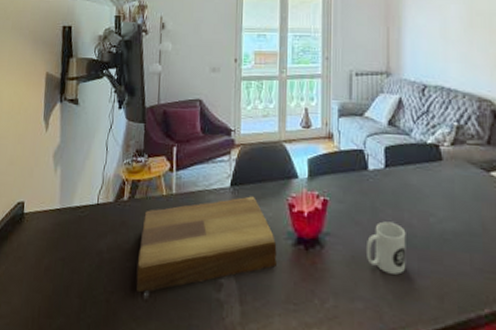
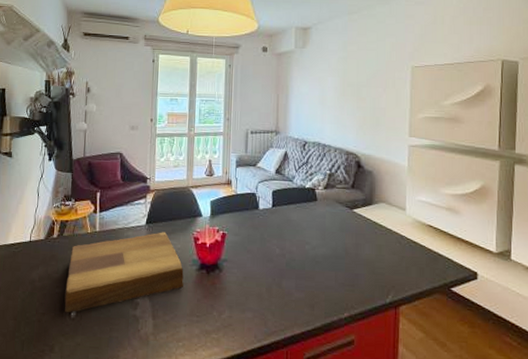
mug: present [365,221,406,275] -> none [255,249,287,290]

